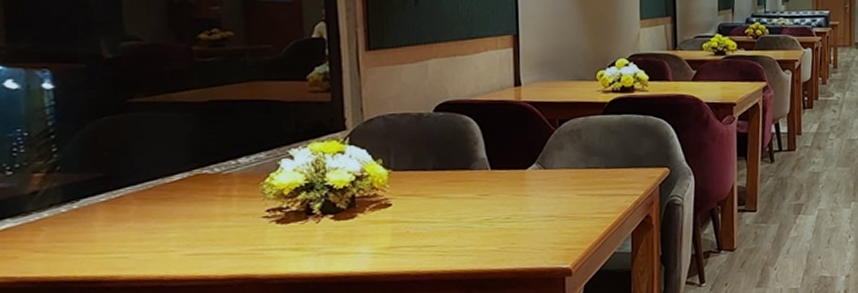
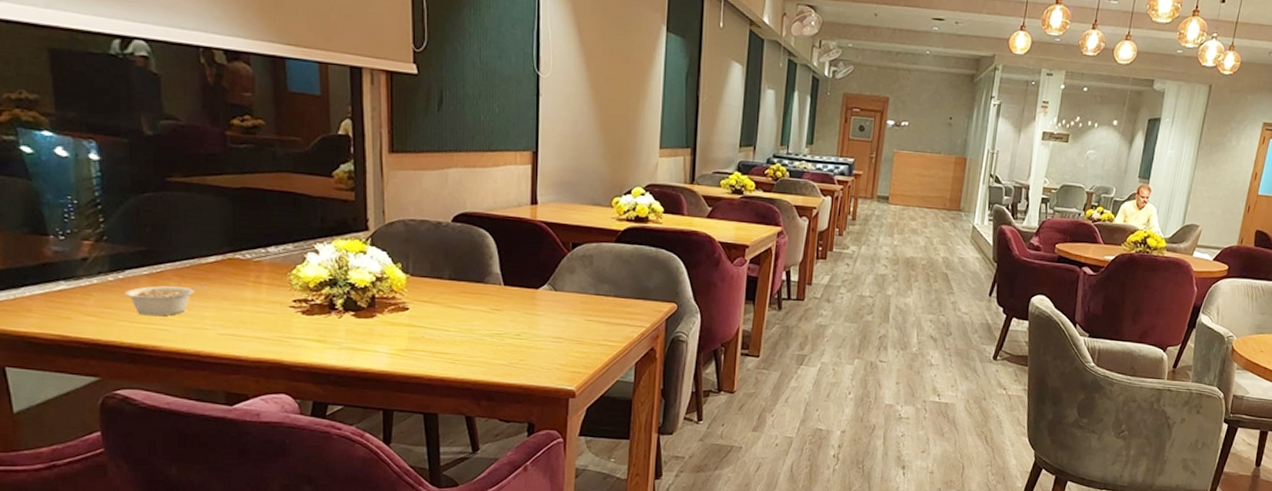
legume: none [78,204,171,245] -> present [124,284,207,317]

